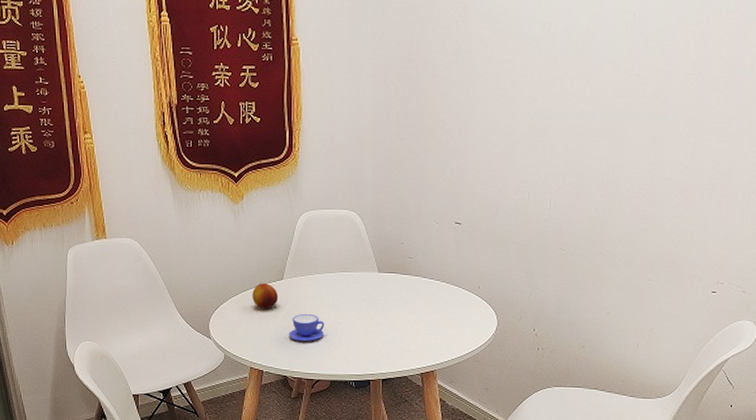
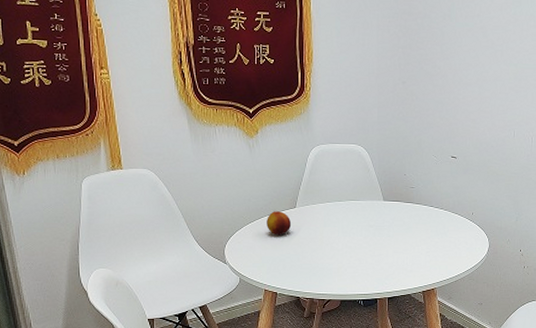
teacup: present [289,313,325,341] -> none [301,239,335,264]

